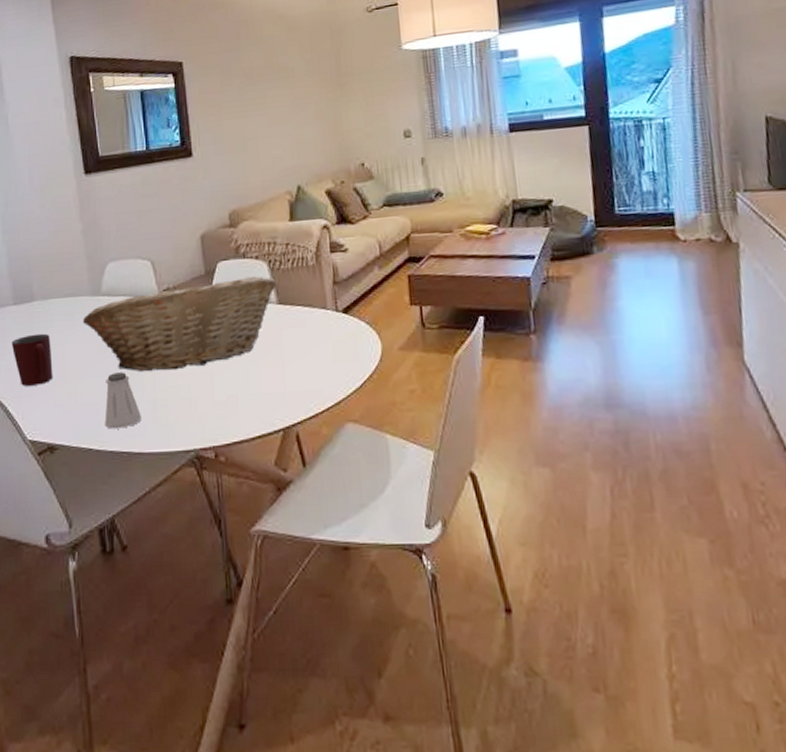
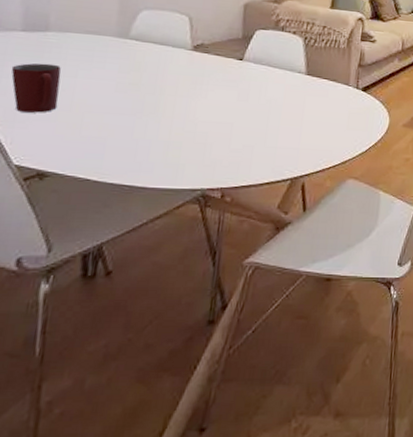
fruit basket: present [83,276,277,372] -> none [103,42,309,118]
saltshaker: present [105,372,141,429] -> none [109,112,152,164]

